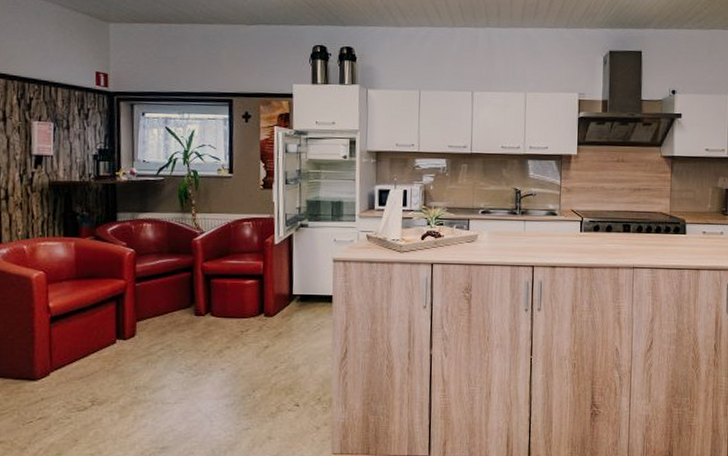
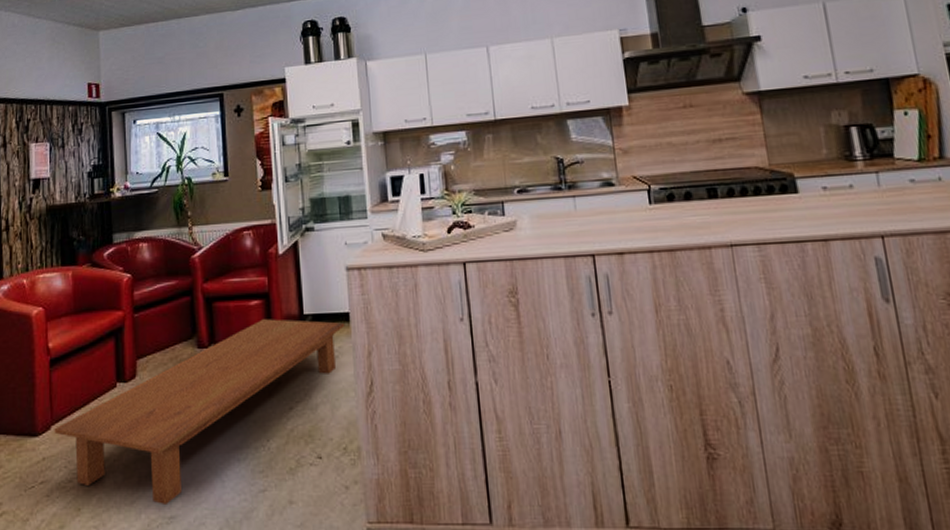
coffee table: none [53,296,328,438] -> present [54,319,345,504]

